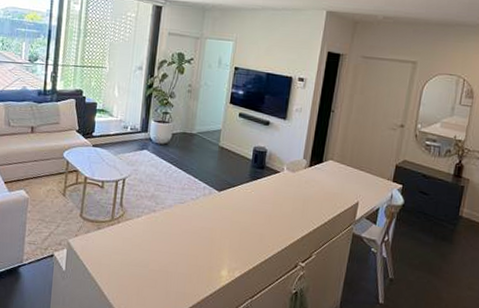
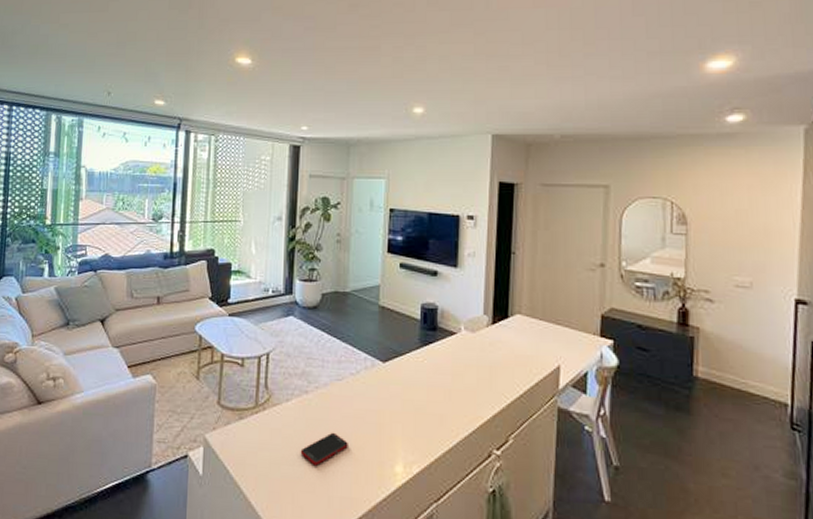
cell phone: none [146,243,185,268] -> present [300,432,348,466]

